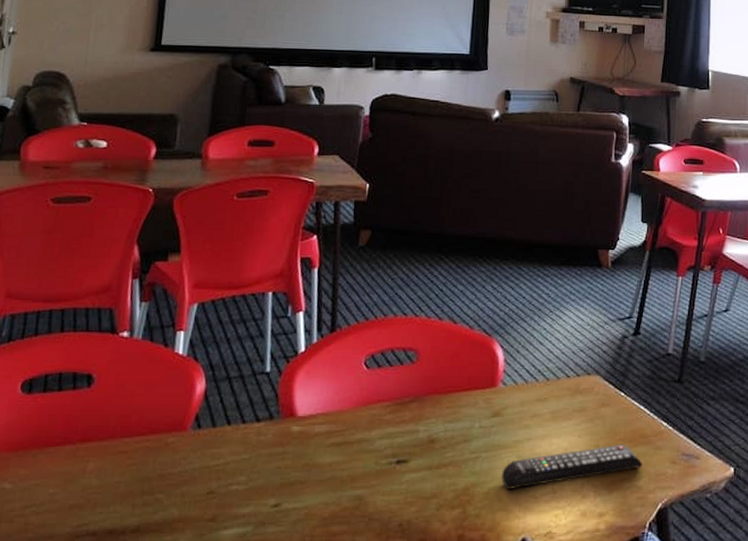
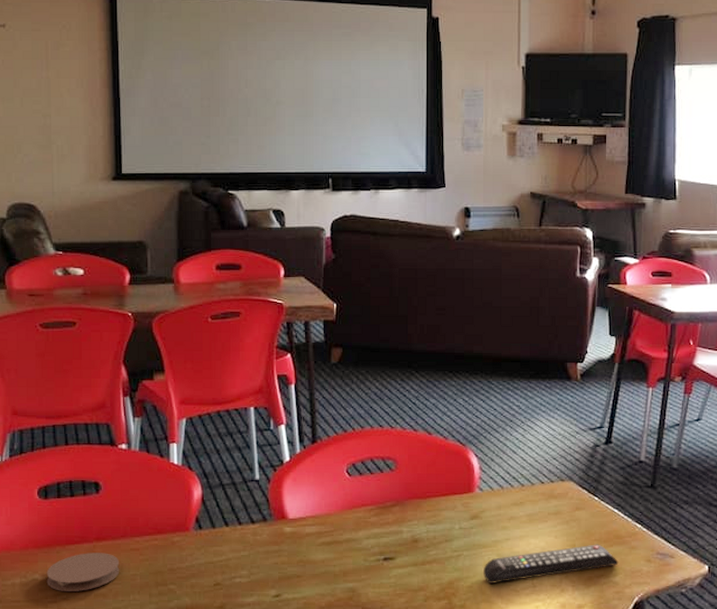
coaster: none [16,456,104,502] -> present [46,553,120,591]

